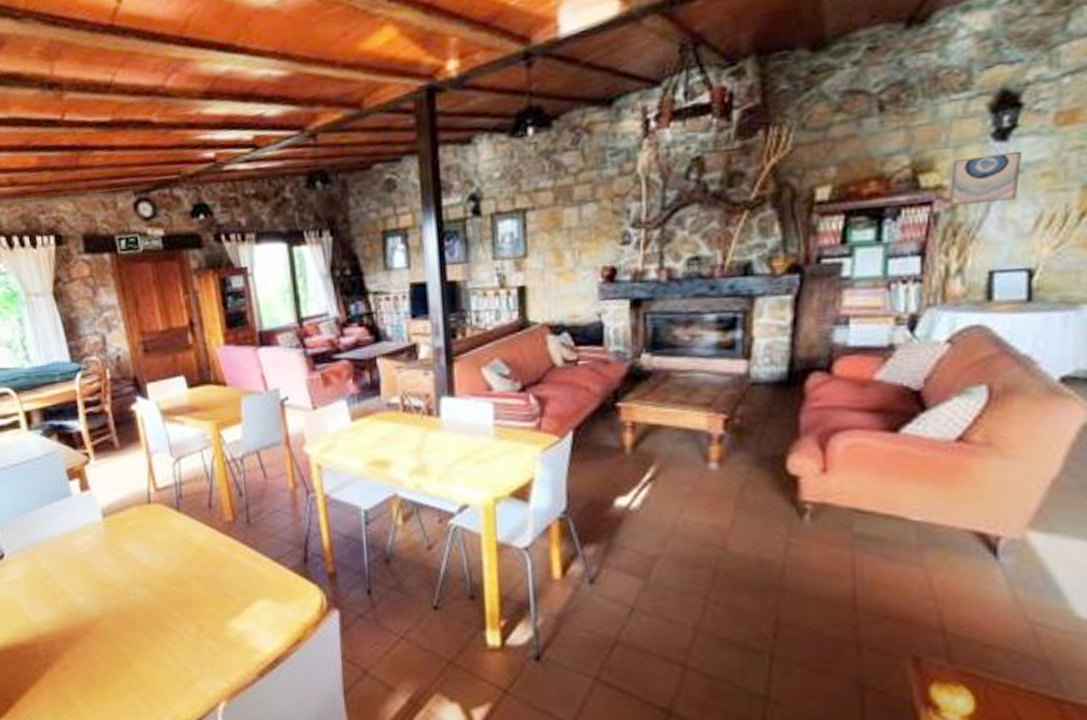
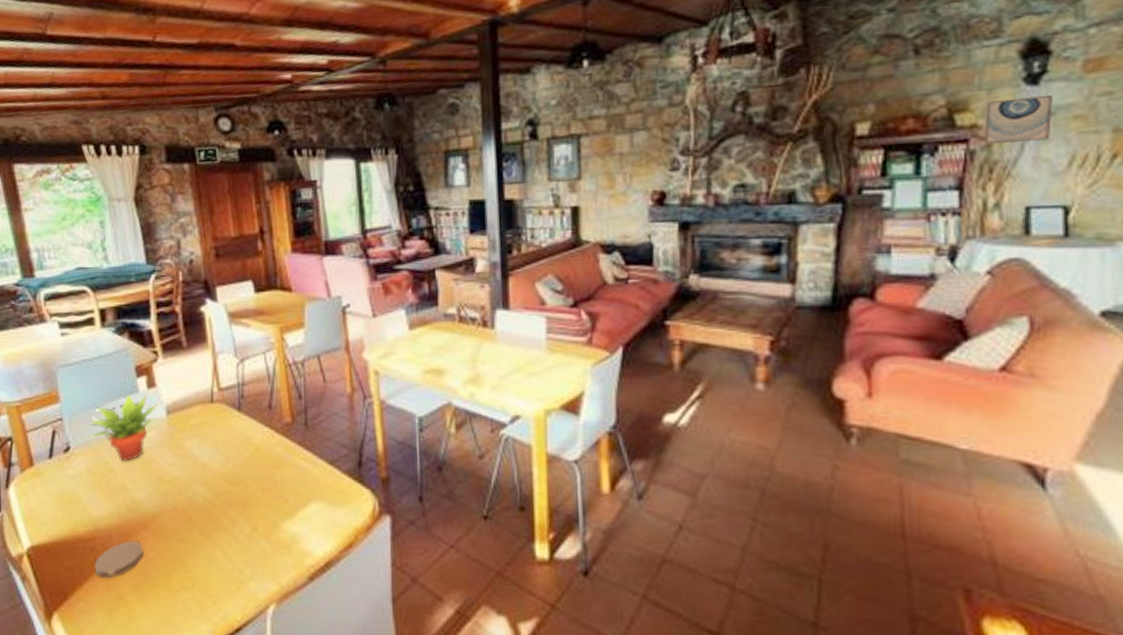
succulent plant: none [22,498,97,568] -> present [88,394,162,462]
coaster: none [38,646,88,684] -> present [94,541,144,579]

